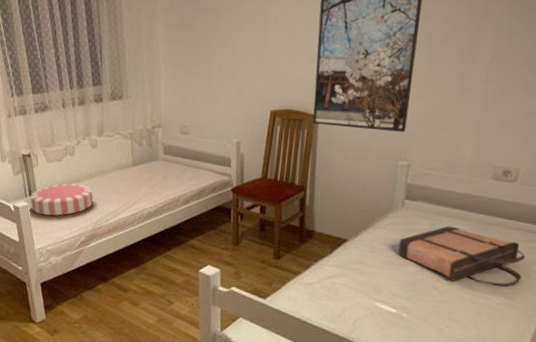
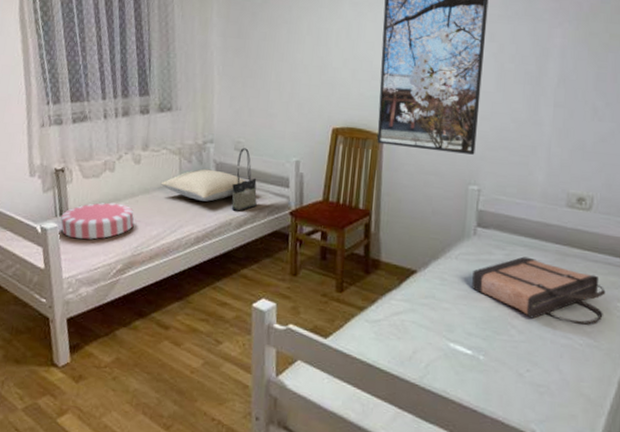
pillow: none [115,151,191,181] -> present [160,168,246,202]
tote bag: none [179,131,202,189] -> present [231,148,257,212]

